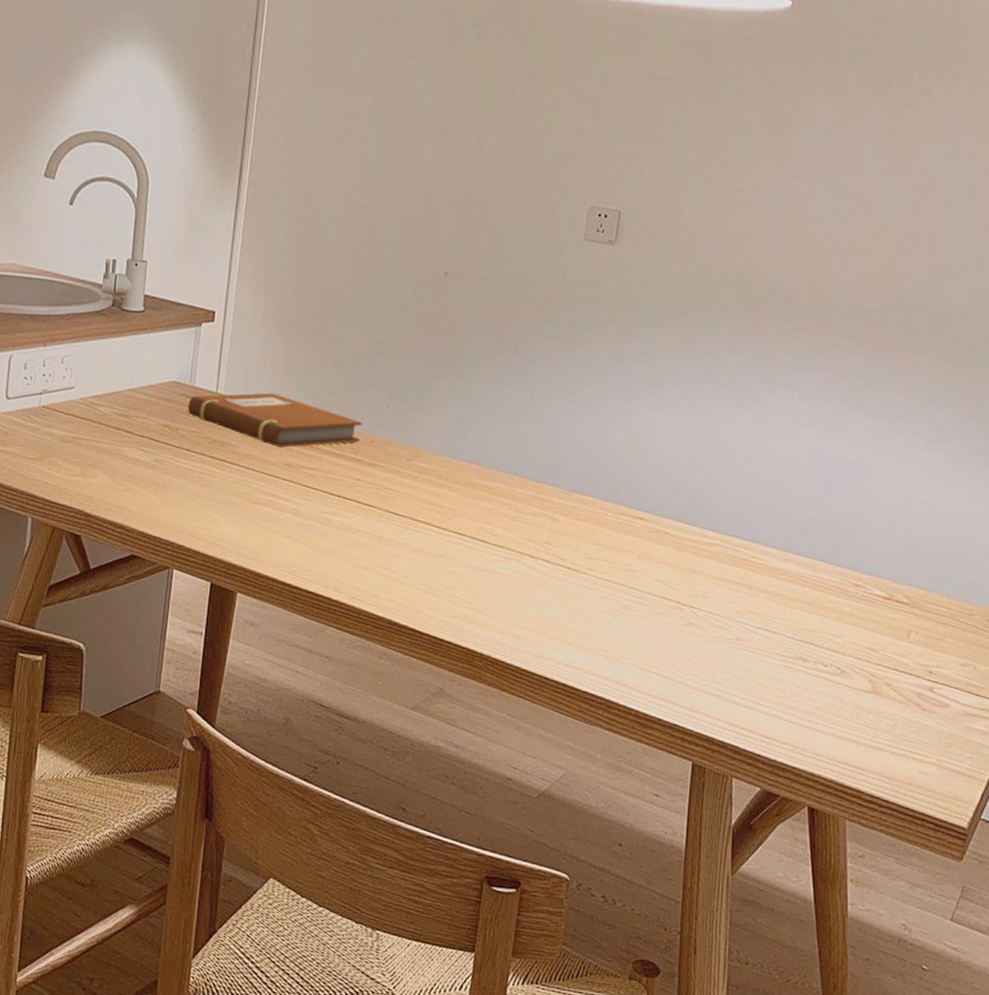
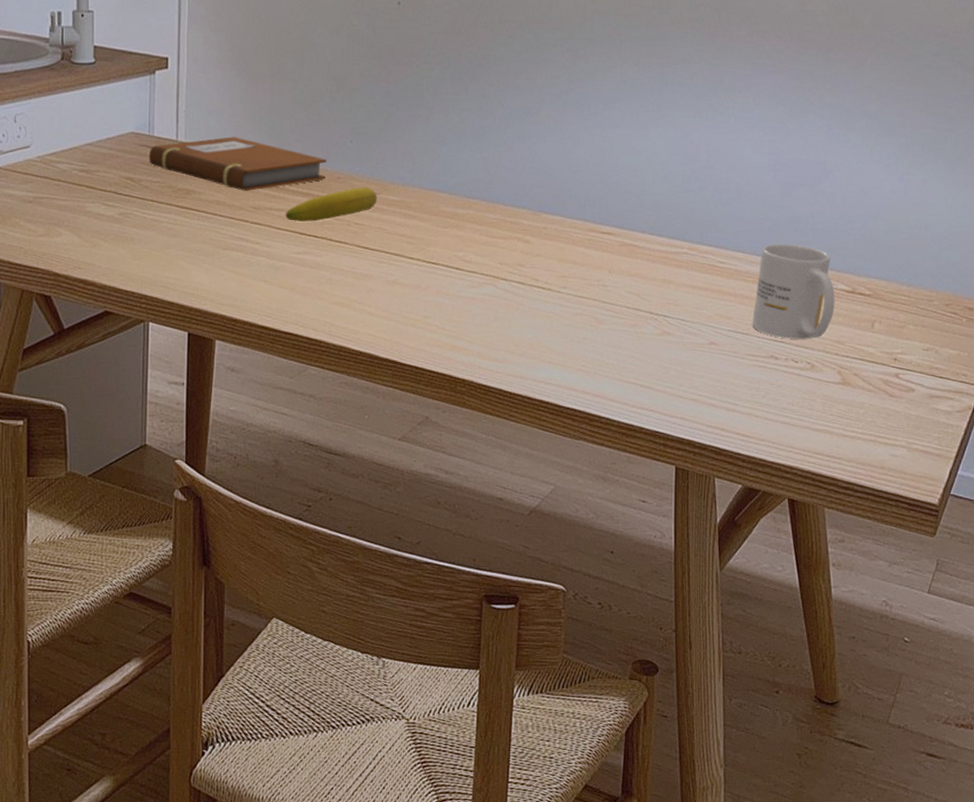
fruit: none [316,452,410,483] -> present [285,186,378,222]
mug: none [782,542,871,644] -> present [752,243,835,339]

